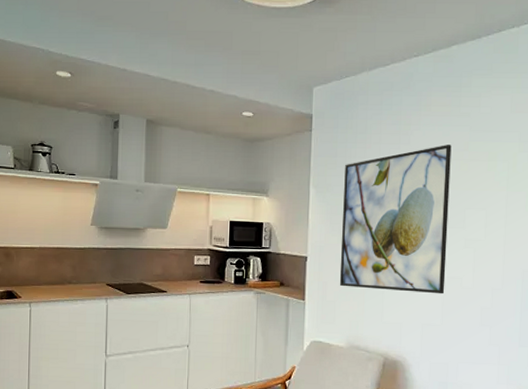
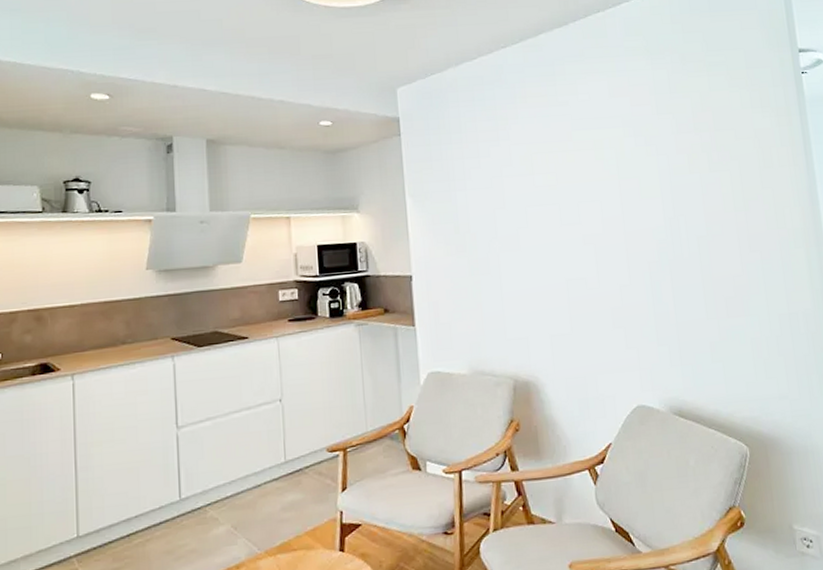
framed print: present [339,145,452,294] -> none [442,136,570,305]

